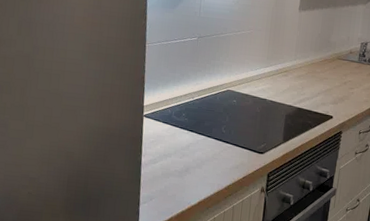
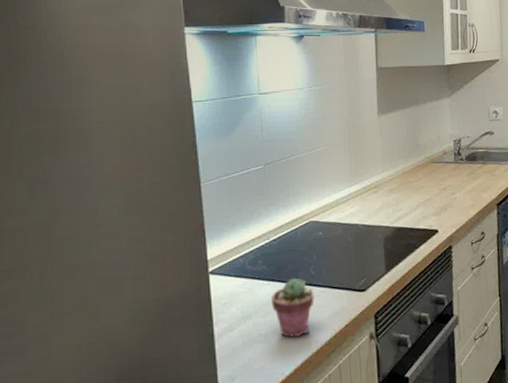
potted succulent: none [188,132,222,179] -> present [272,278,315,338]

